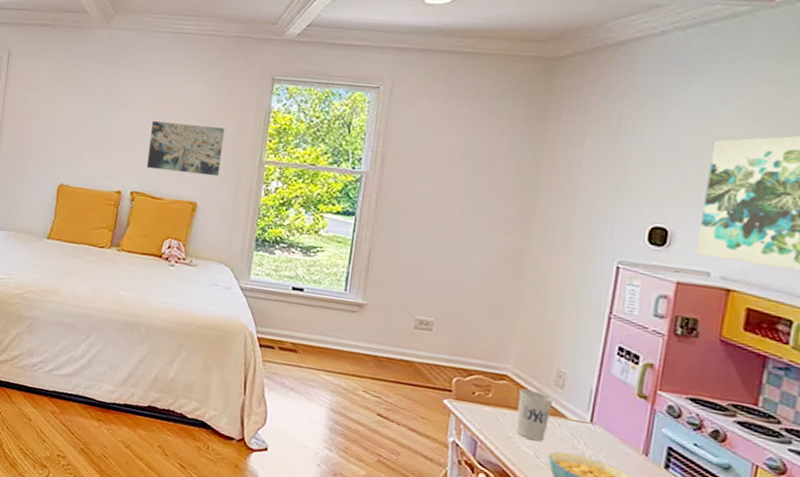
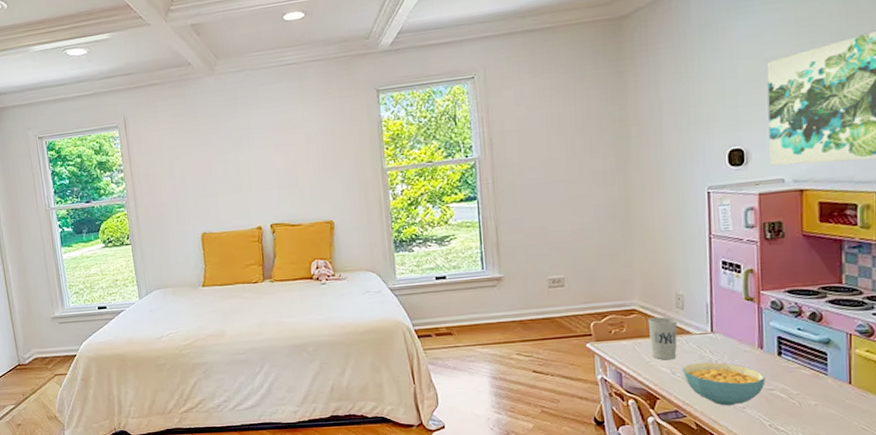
wall art: present [146,121,225,177] -> none [276,146,347,200]

